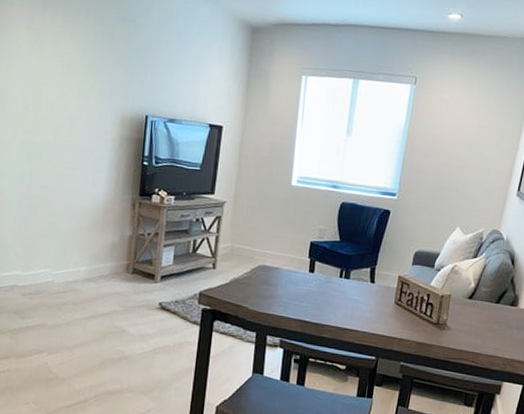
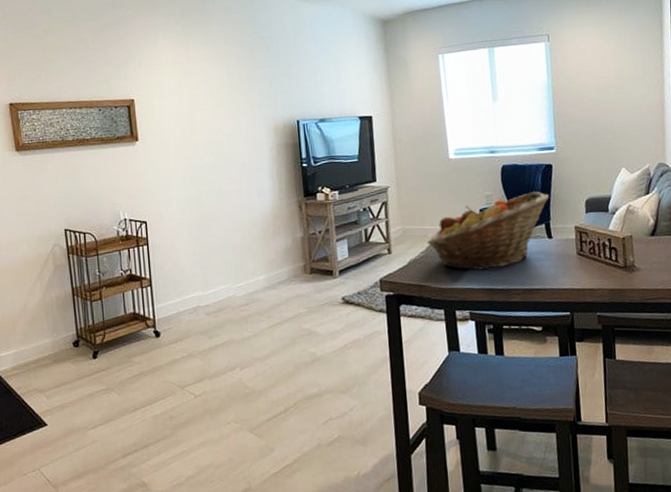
fruit basket: none [252,234,381,302] -> present [427,191,550,270]

